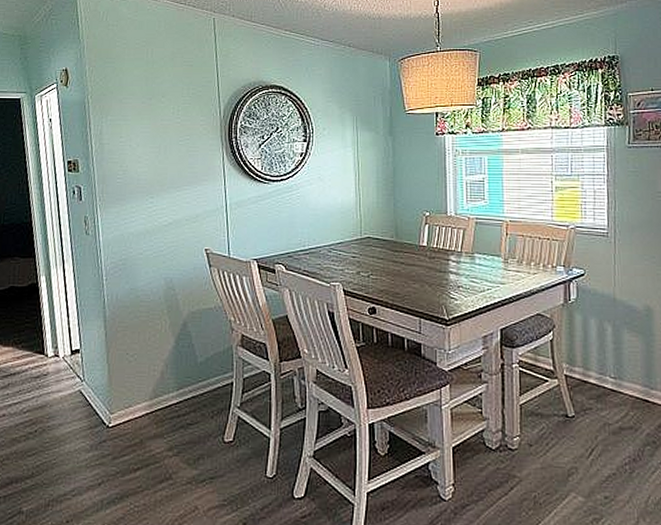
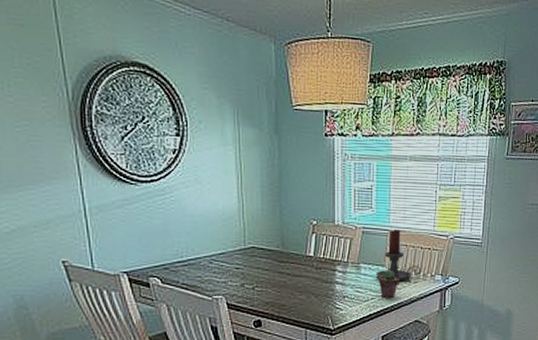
candle holder: none [492,220,541,273] -> present [377,230,422,282]
potted succulent: none [494,260,517,290] -> present [378,270,399,299]

